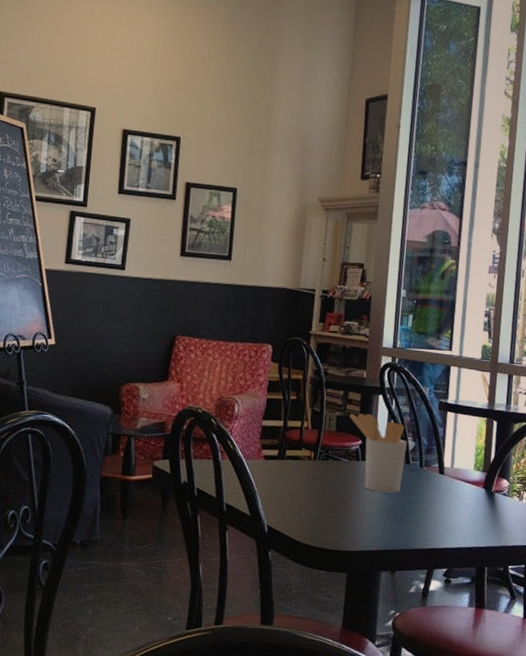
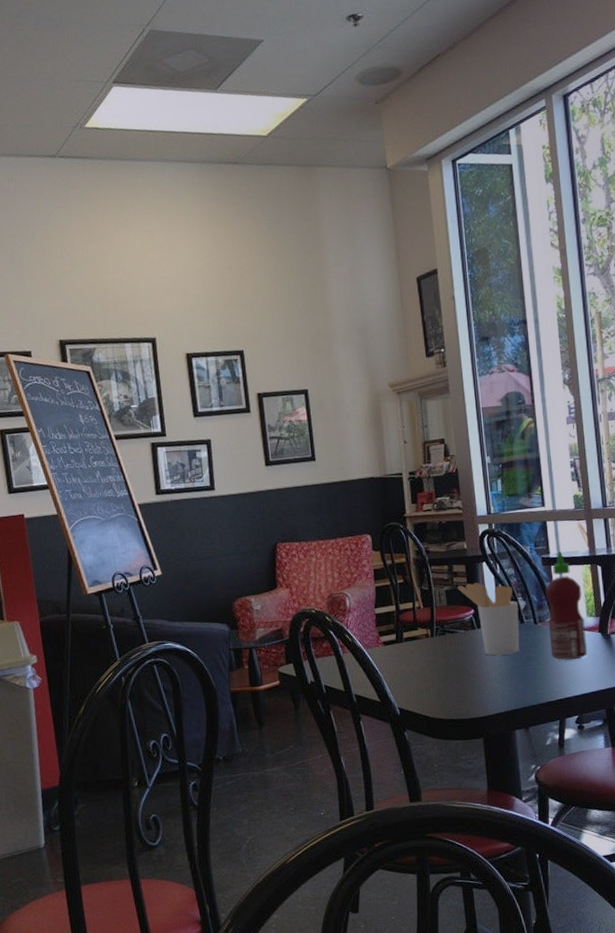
hot sauce: none [431,399,473,511] -> present [545,551,588,660]

